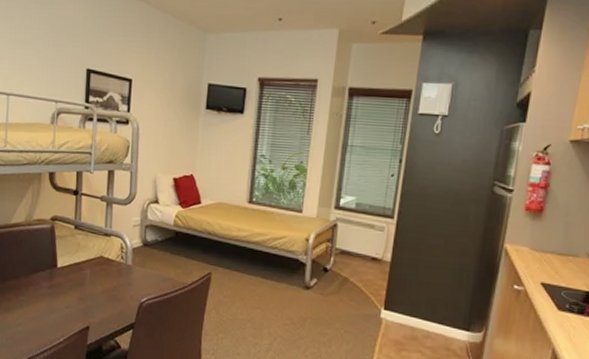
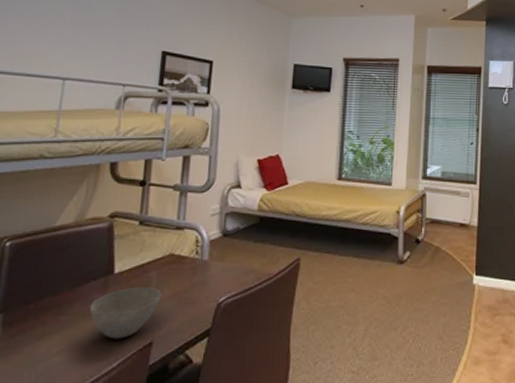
bowl: none [41,280,95,321] -> present [90,286,162,339]

